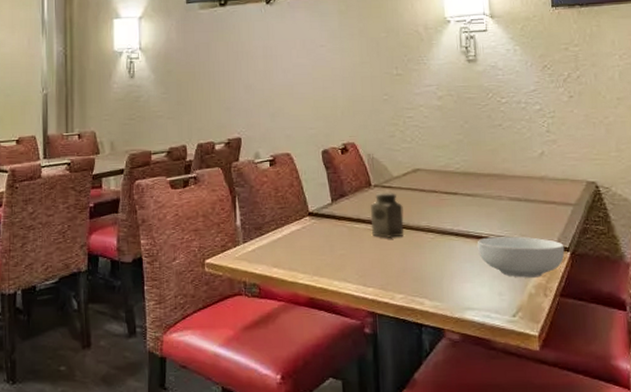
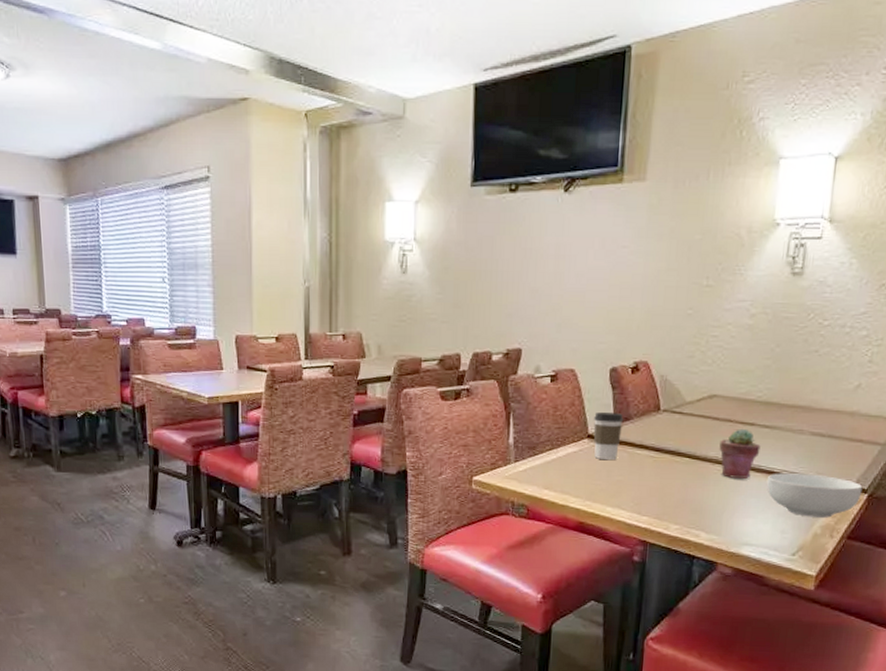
coffee cup: none [312,191,340,235] -> present [593,412,624,460]
salt shaker: present [371,192,404,239] -> none [654,417,692,468]
potted succulent: none [429,198,467,245] -> present [719,429,761,478]

